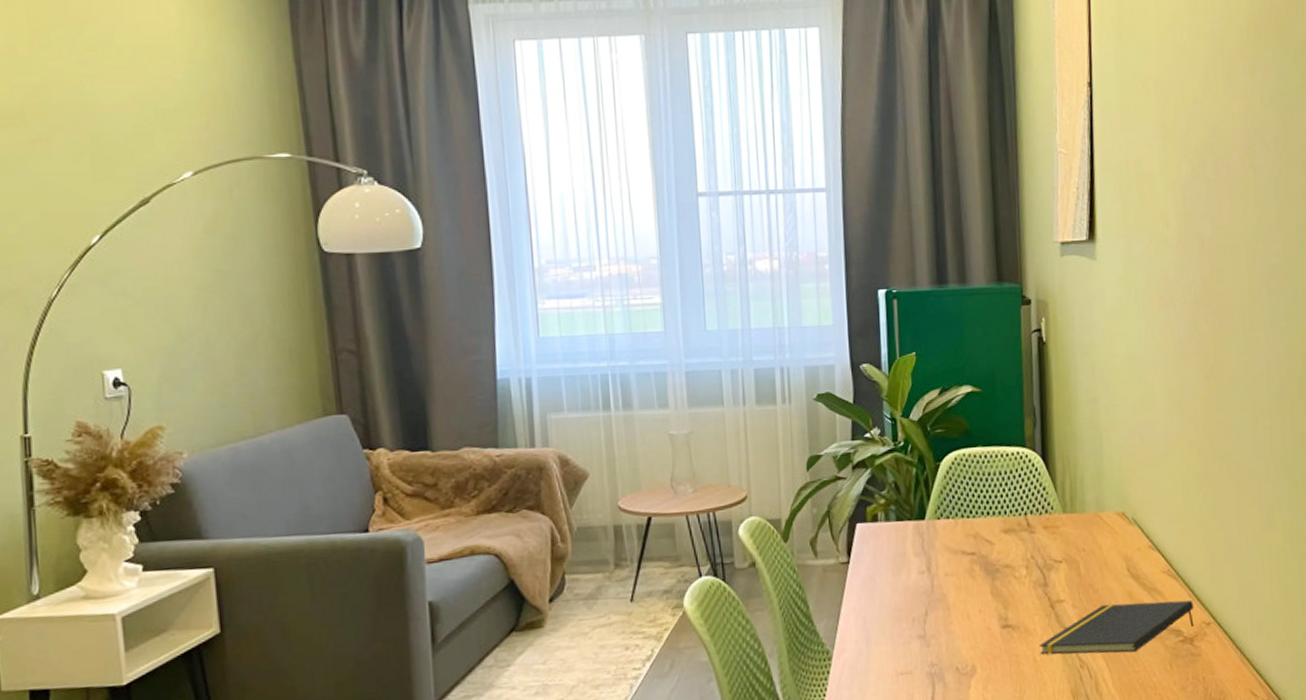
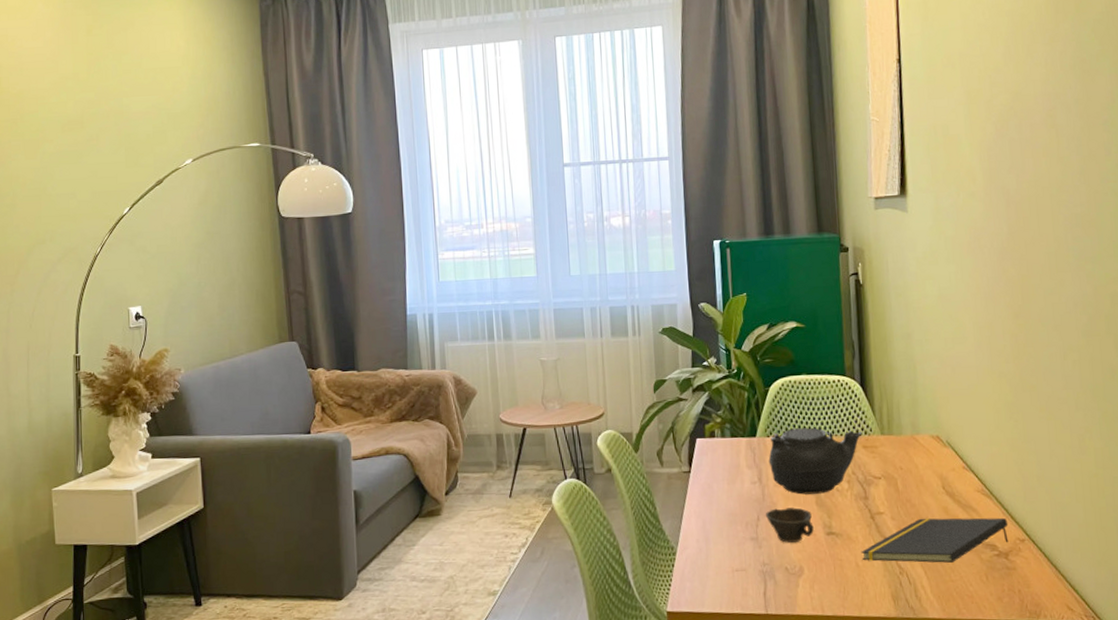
cup: none [935,599,988,639] -> present [766,507,814,543]
teapot: none [938,506,1043,584] -> present [768,427,862,495]

